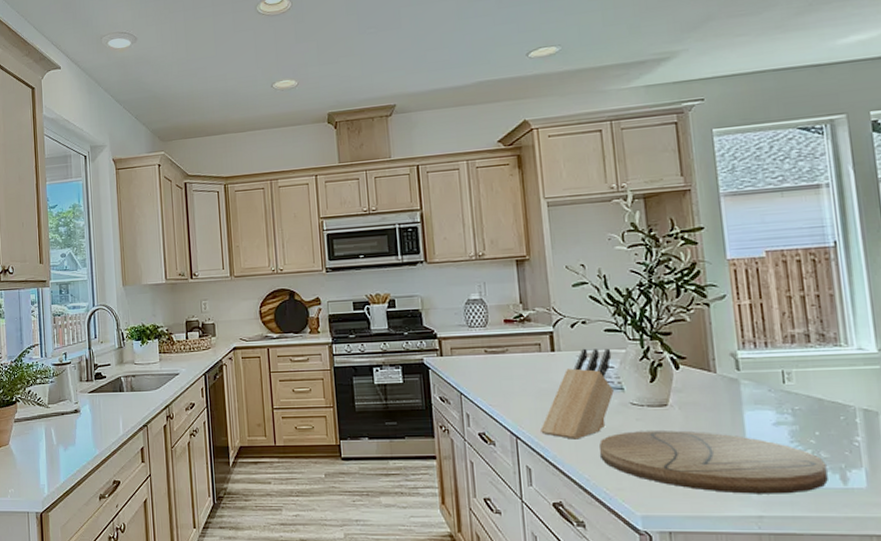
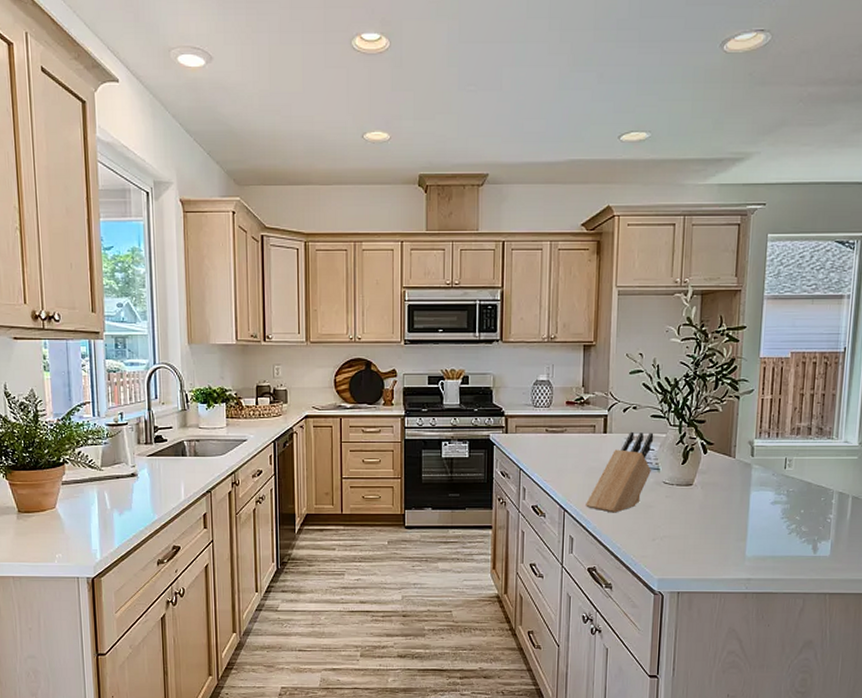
cutting board: present [599,430,828,494] -> none [633,507,804,561]

